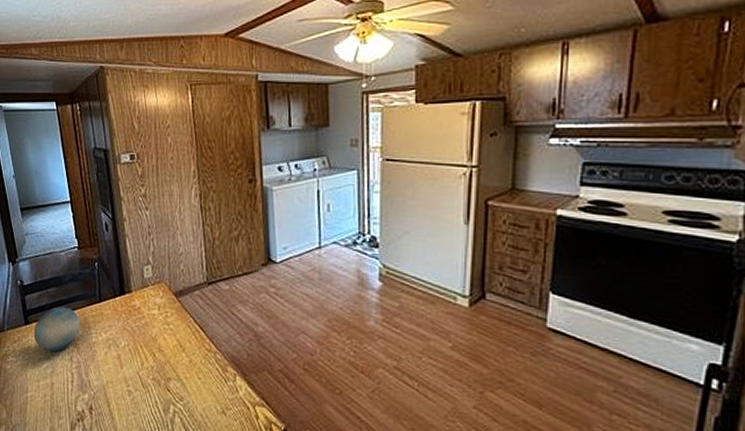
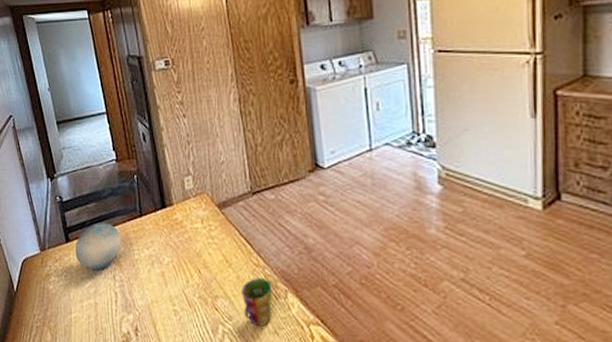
cup: none [193,362,223,408] -> present [242,278,273,327]

